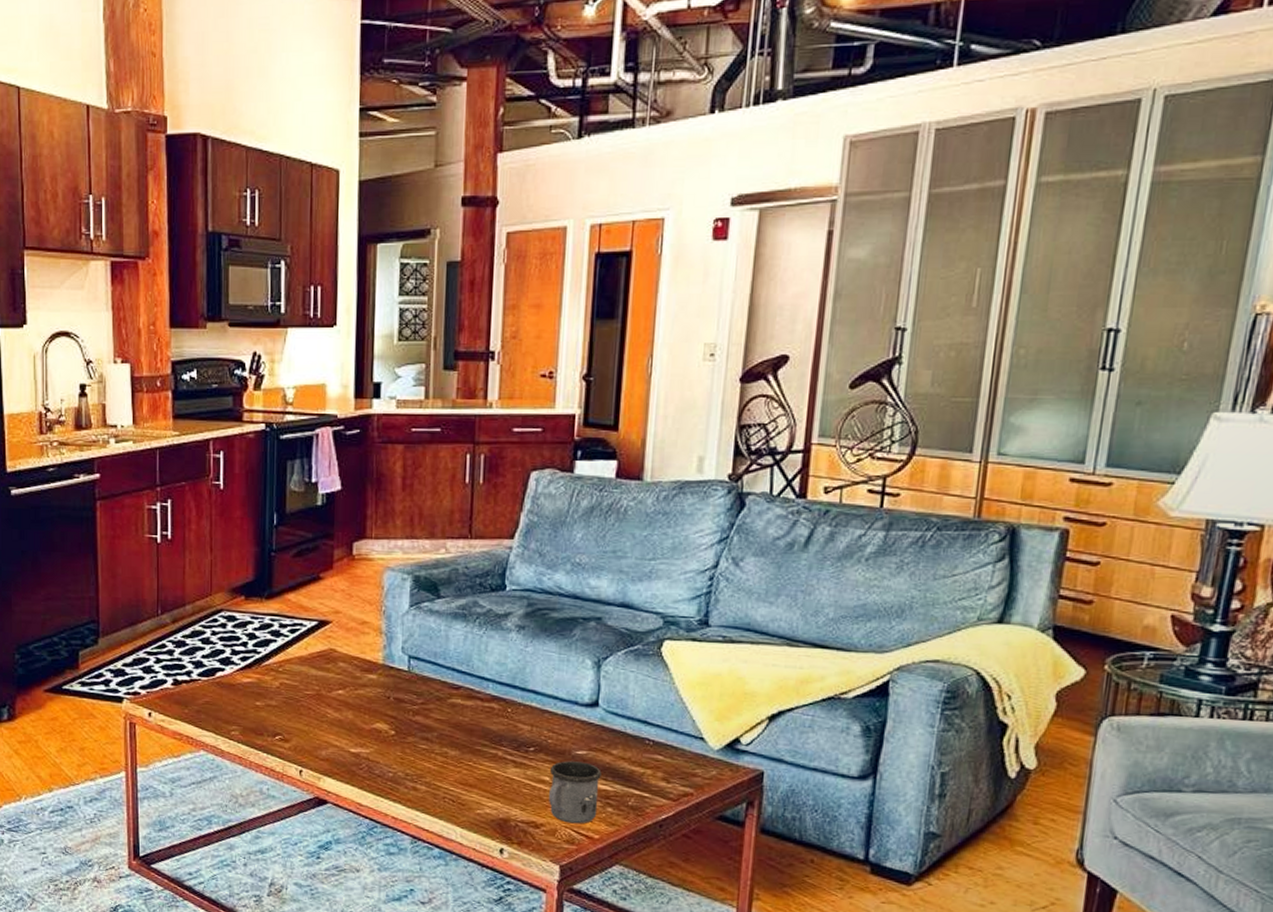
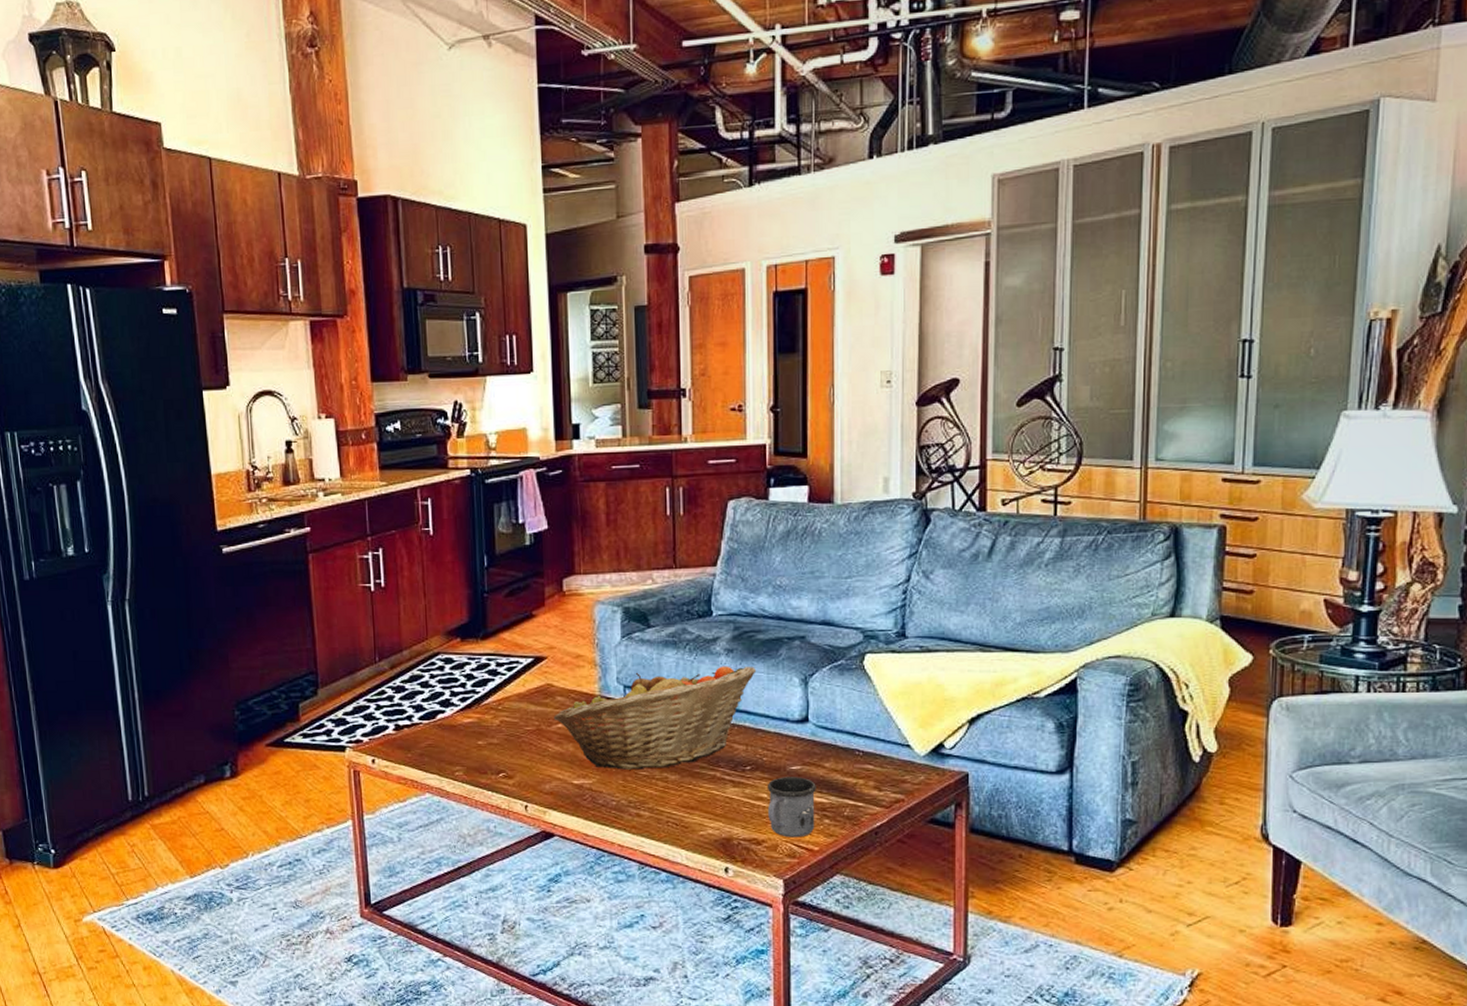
fruit basket: none [334,642,548,743] -> present [553,666,757,770]

